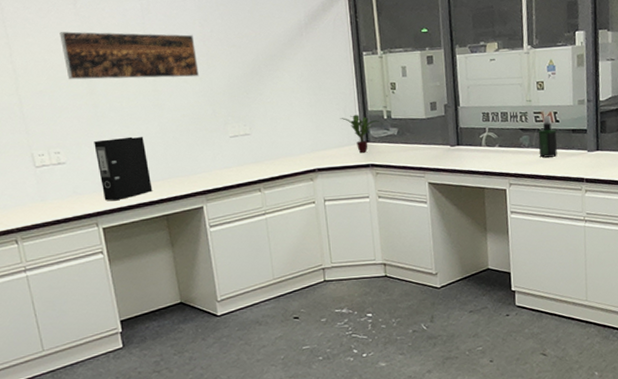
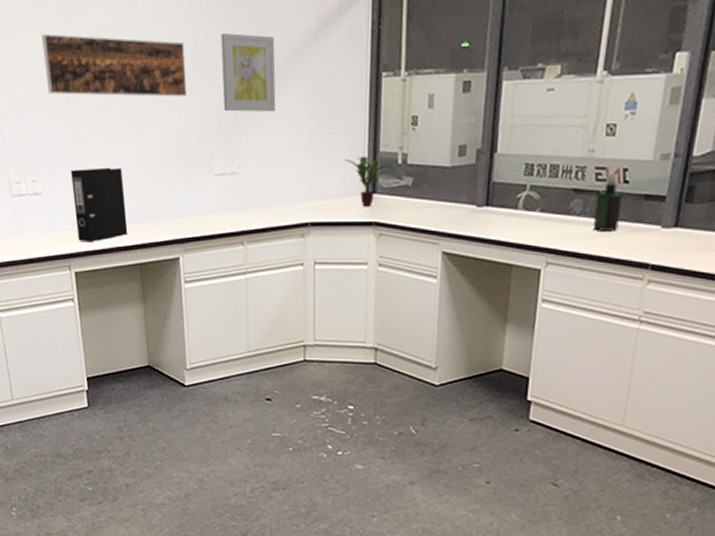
wall art: none [225,27,278,87] -> present [221,33,276,112]

